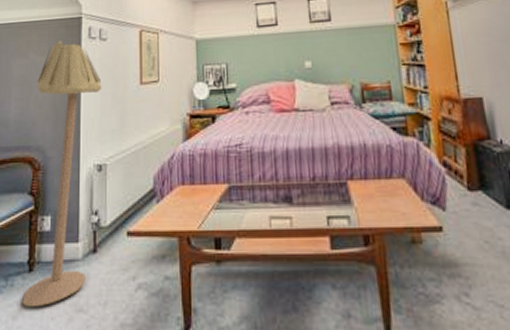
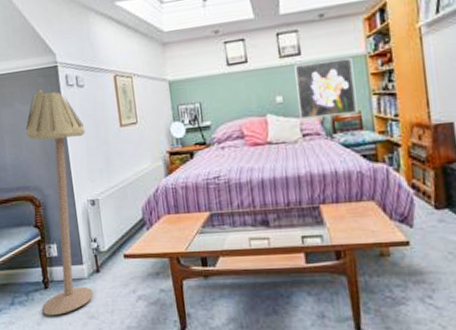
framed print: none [324,27,387,86] -> present [294,58,358,119]

